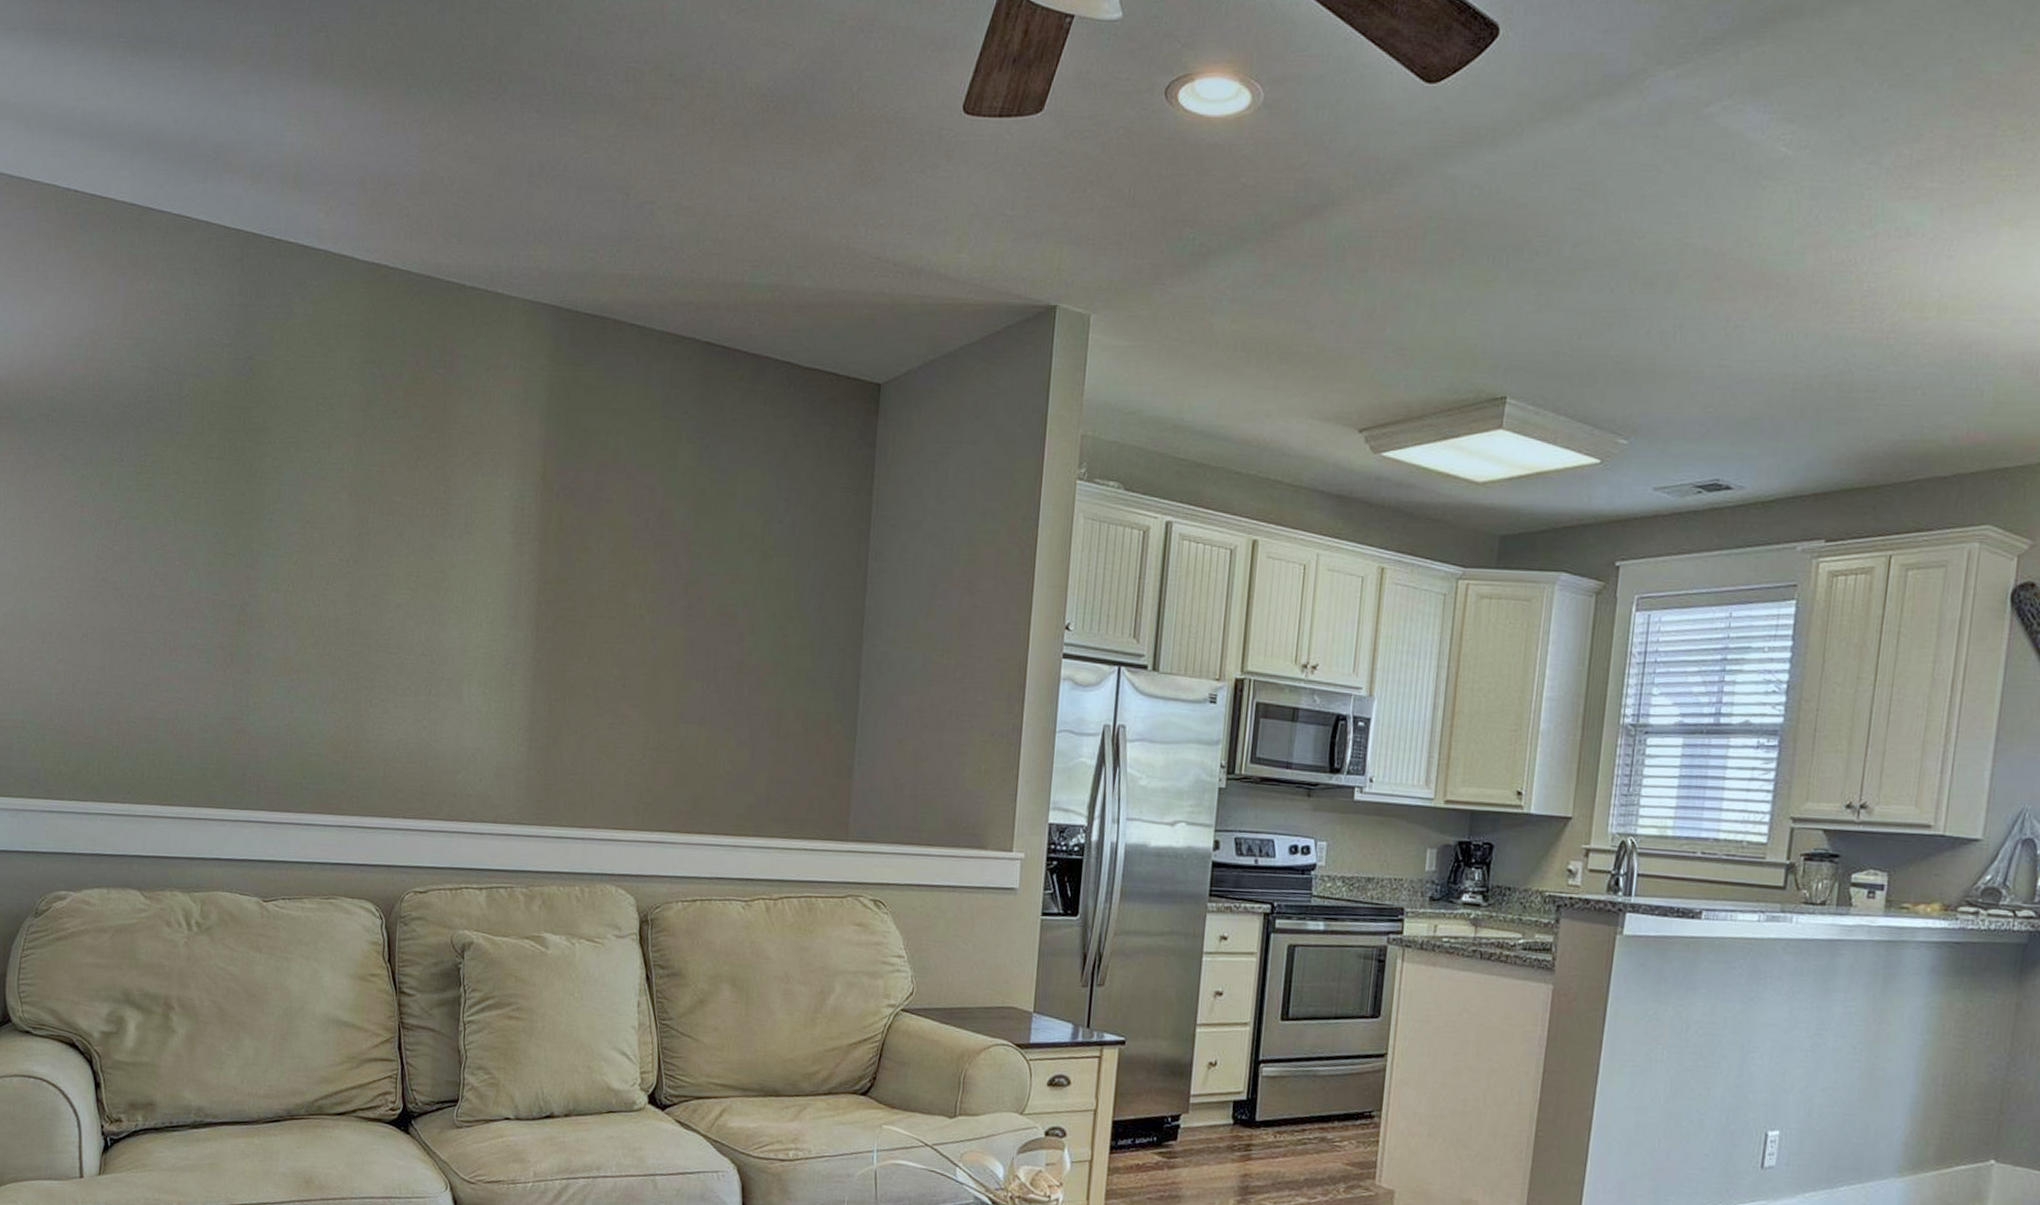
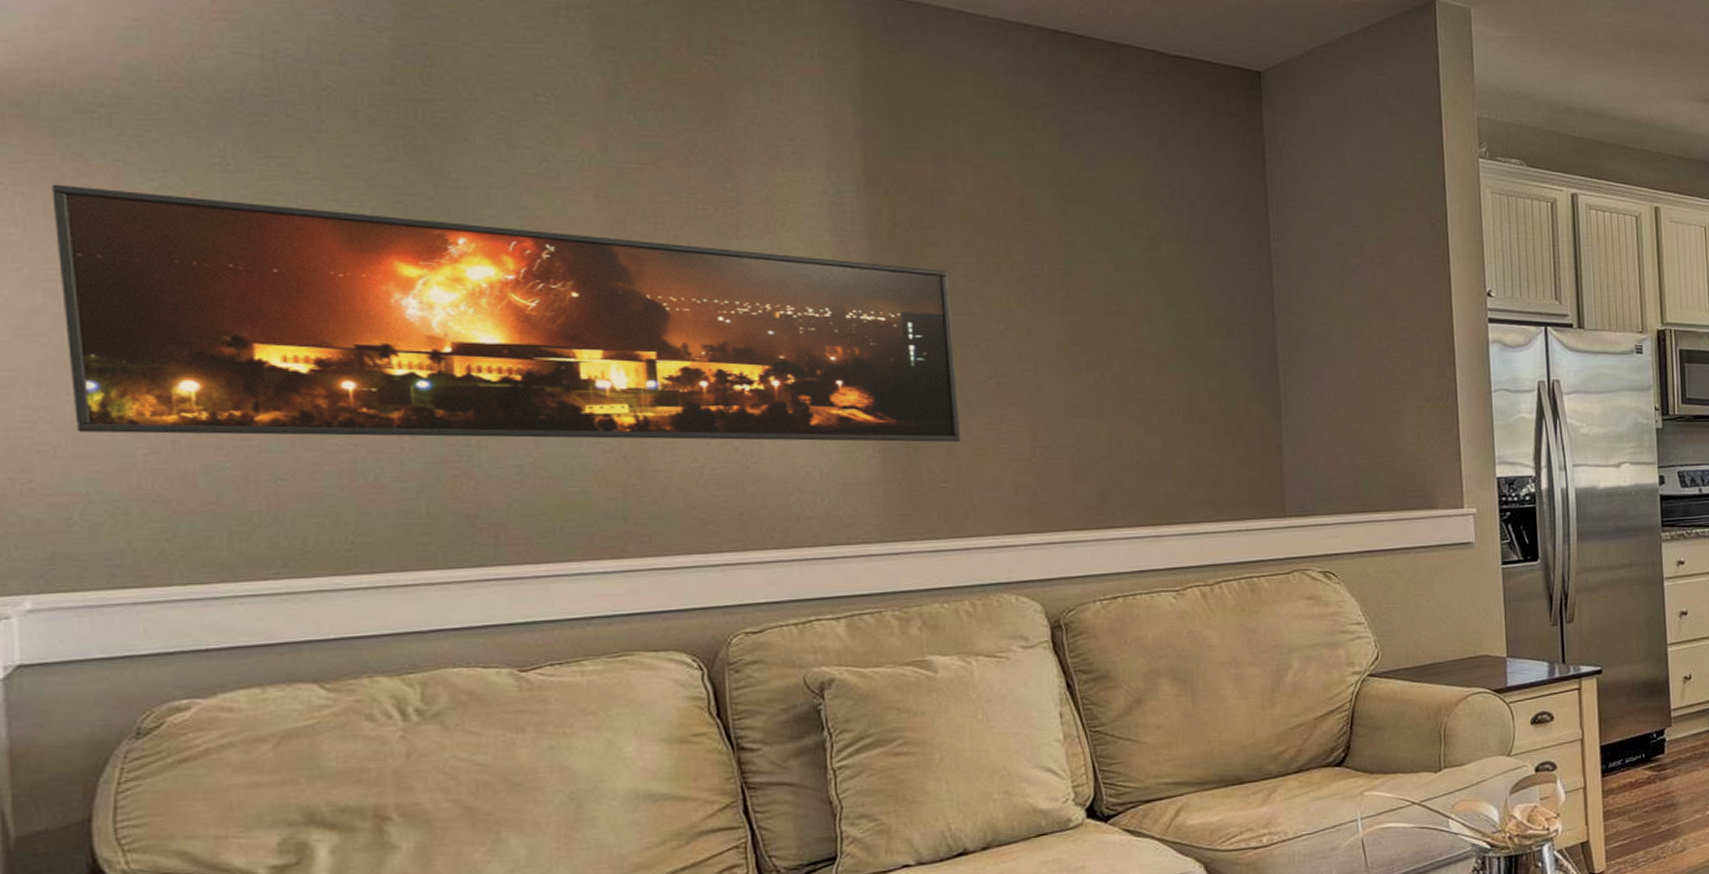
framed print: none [21,473,596,739] -> present [51,184,961,443]

